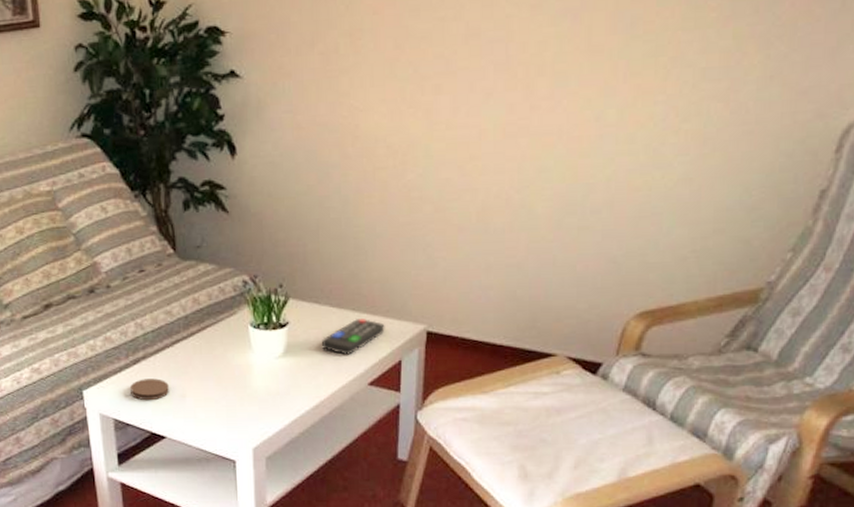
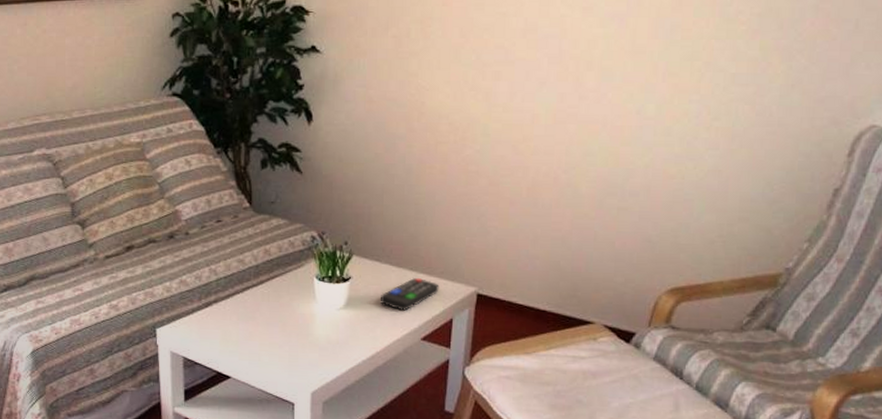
coaster: present [130,378,169,400] -> none [201,321,237,341]

